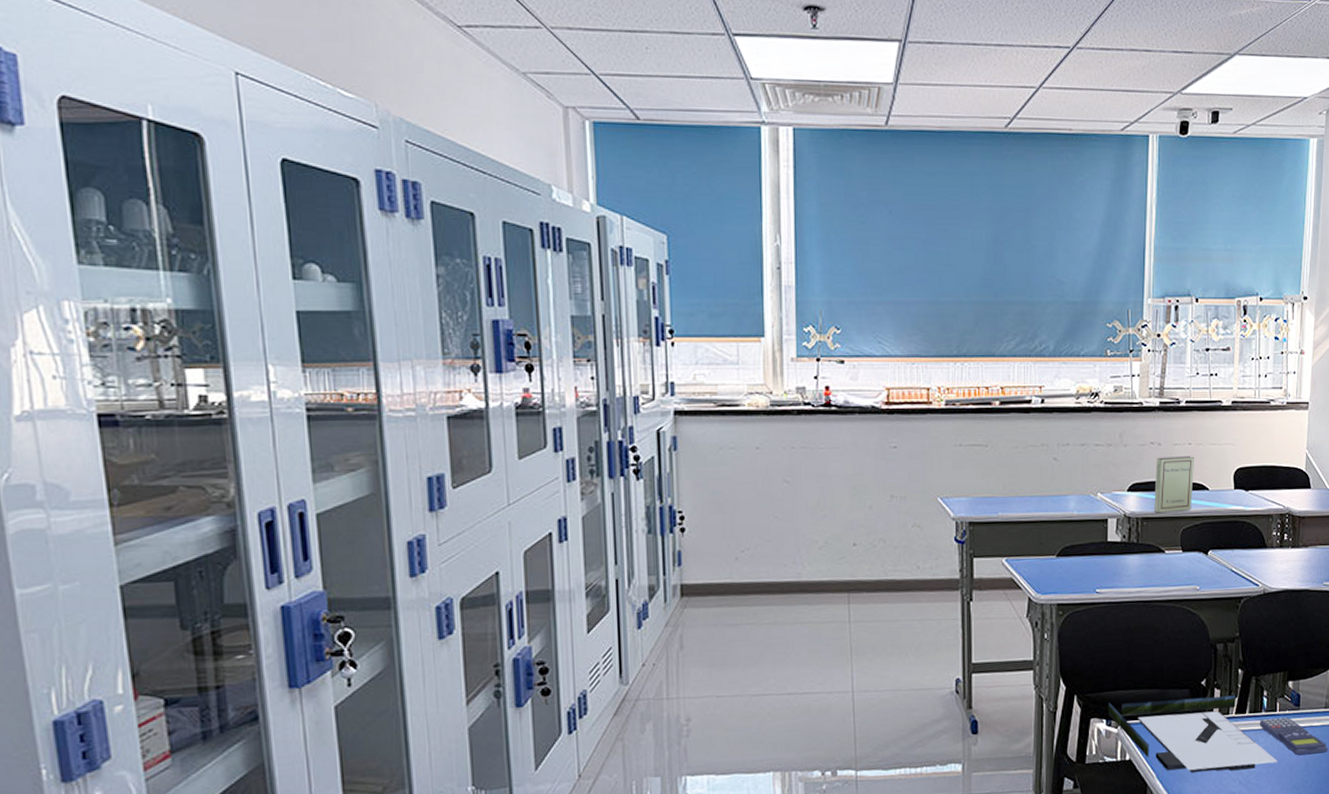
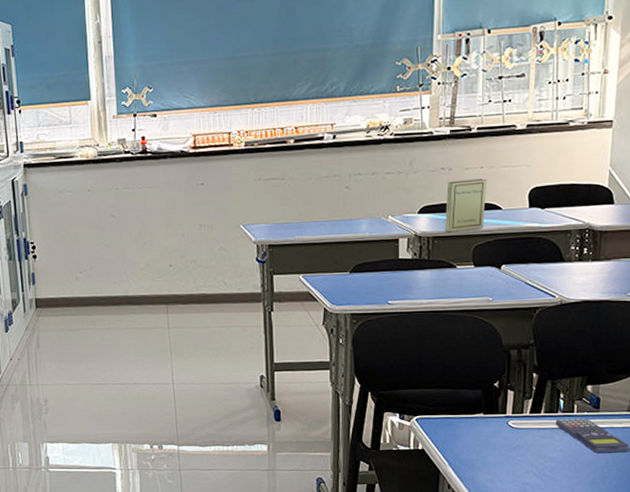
clipboard: present [1108,695,1278,773] -> none [400,396,576,464]

